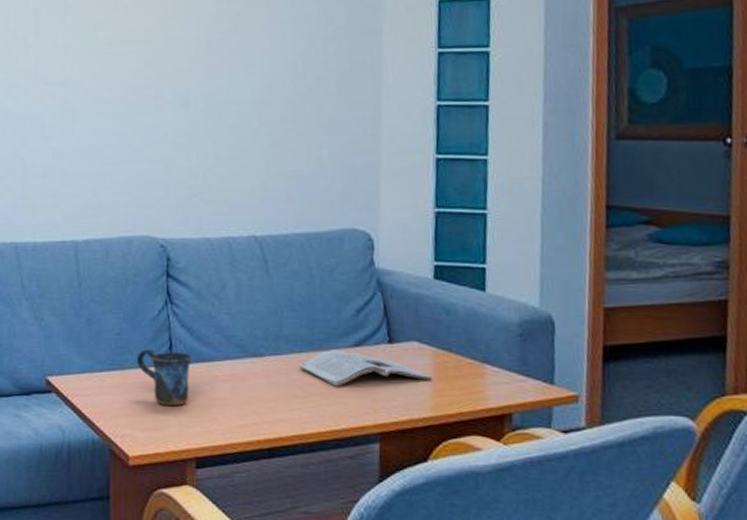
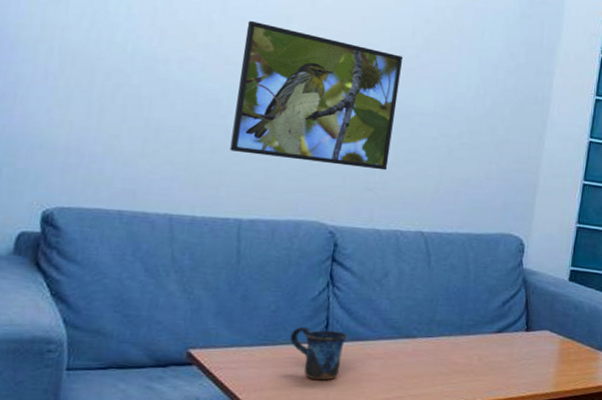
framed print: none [58,36,212,173] -> present [230,20,404,171]
magazine: present [299,350,432,387] -> none [447,335,557,366]

